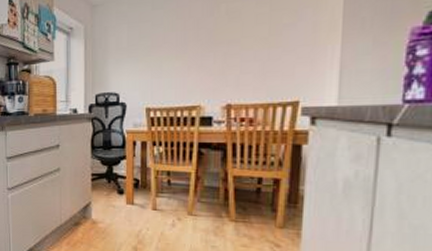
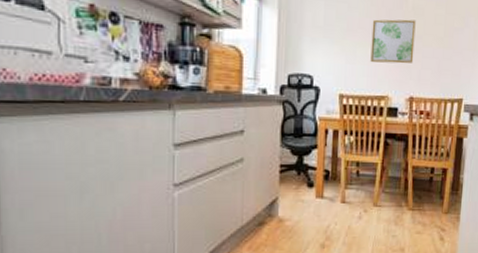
wall art: none [178,24,231,75] -> present [370,19,416,64]

